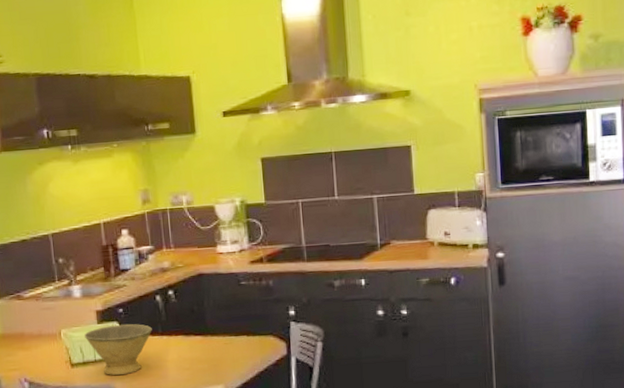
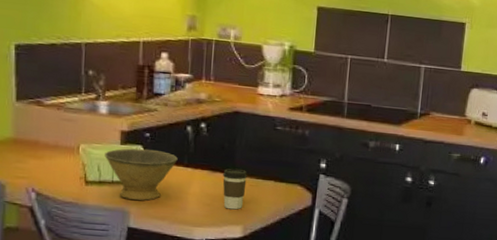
coffee cup: none [197,329,221,371] -> present [222,168,247,210]

